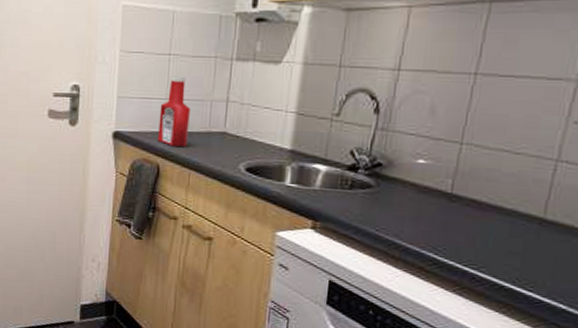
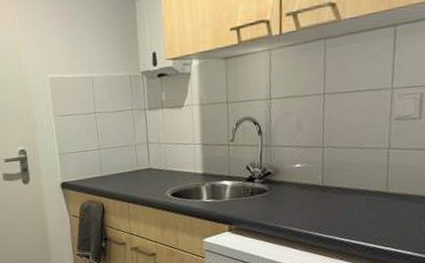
ketchup bottle: present [158,76,190,147] -> none [95,129,123,187]

